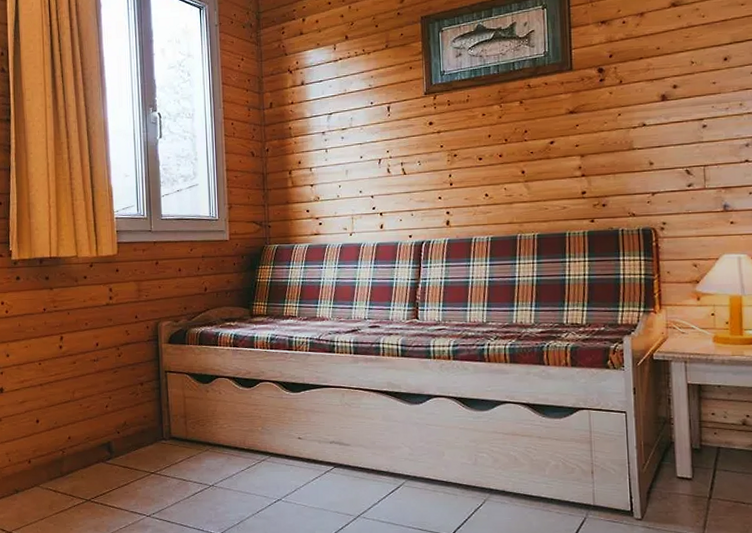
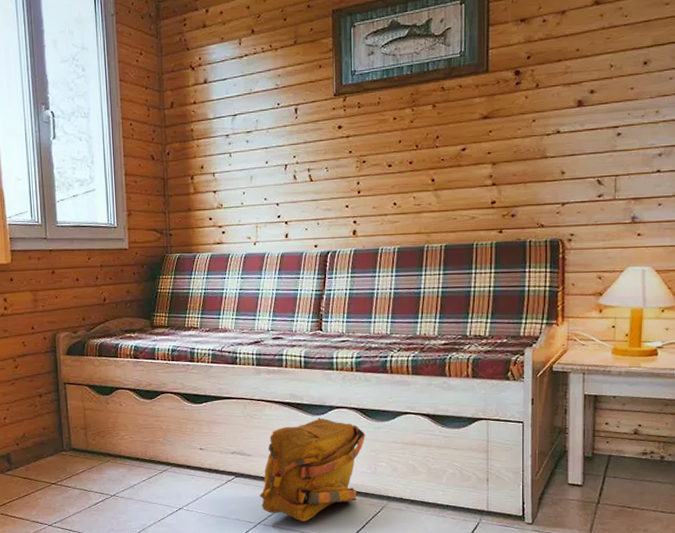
backpack: none [358,407,465,516] -> present [259,418,366,523]

